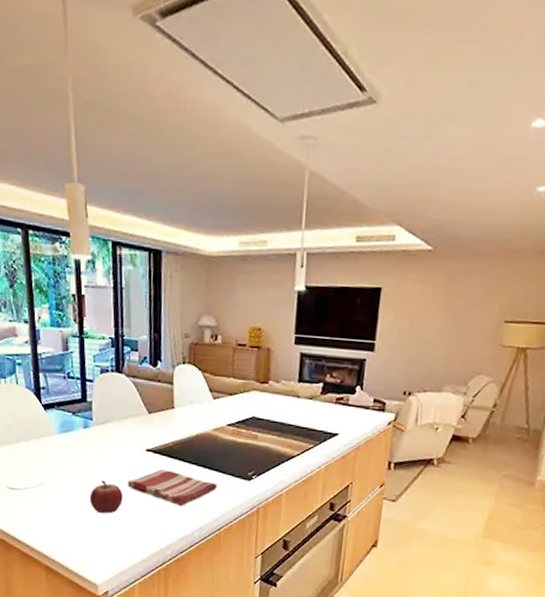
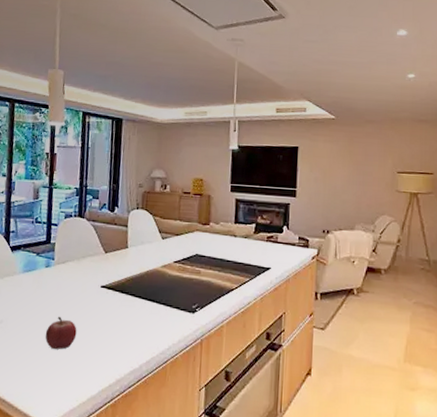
dish towel: present [128,469,218,506] -> none [82,304,165,340]

